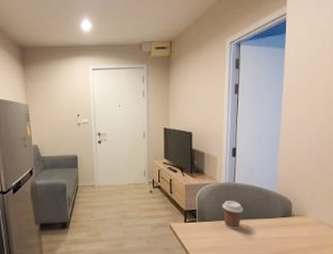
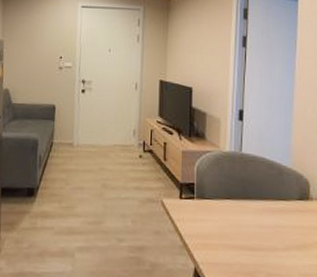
coffee cup: present [222,201,244,229] -> none [226,174,252,212]

